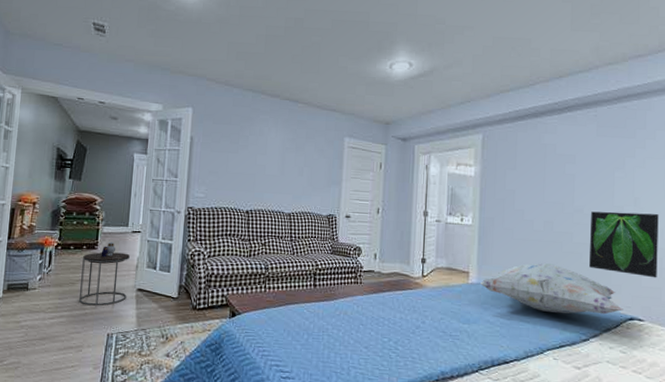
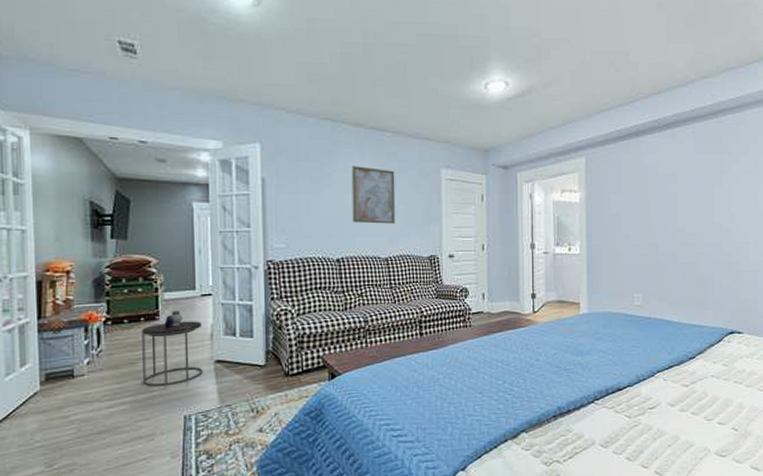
wall art: none [263,131,303,184] -> present [351,166,396,224]
decorative pillow: present [480,263,623,315] -> none [591,286,724,336]
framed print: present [589,211,659,278] -> none [693,228,753,291]

